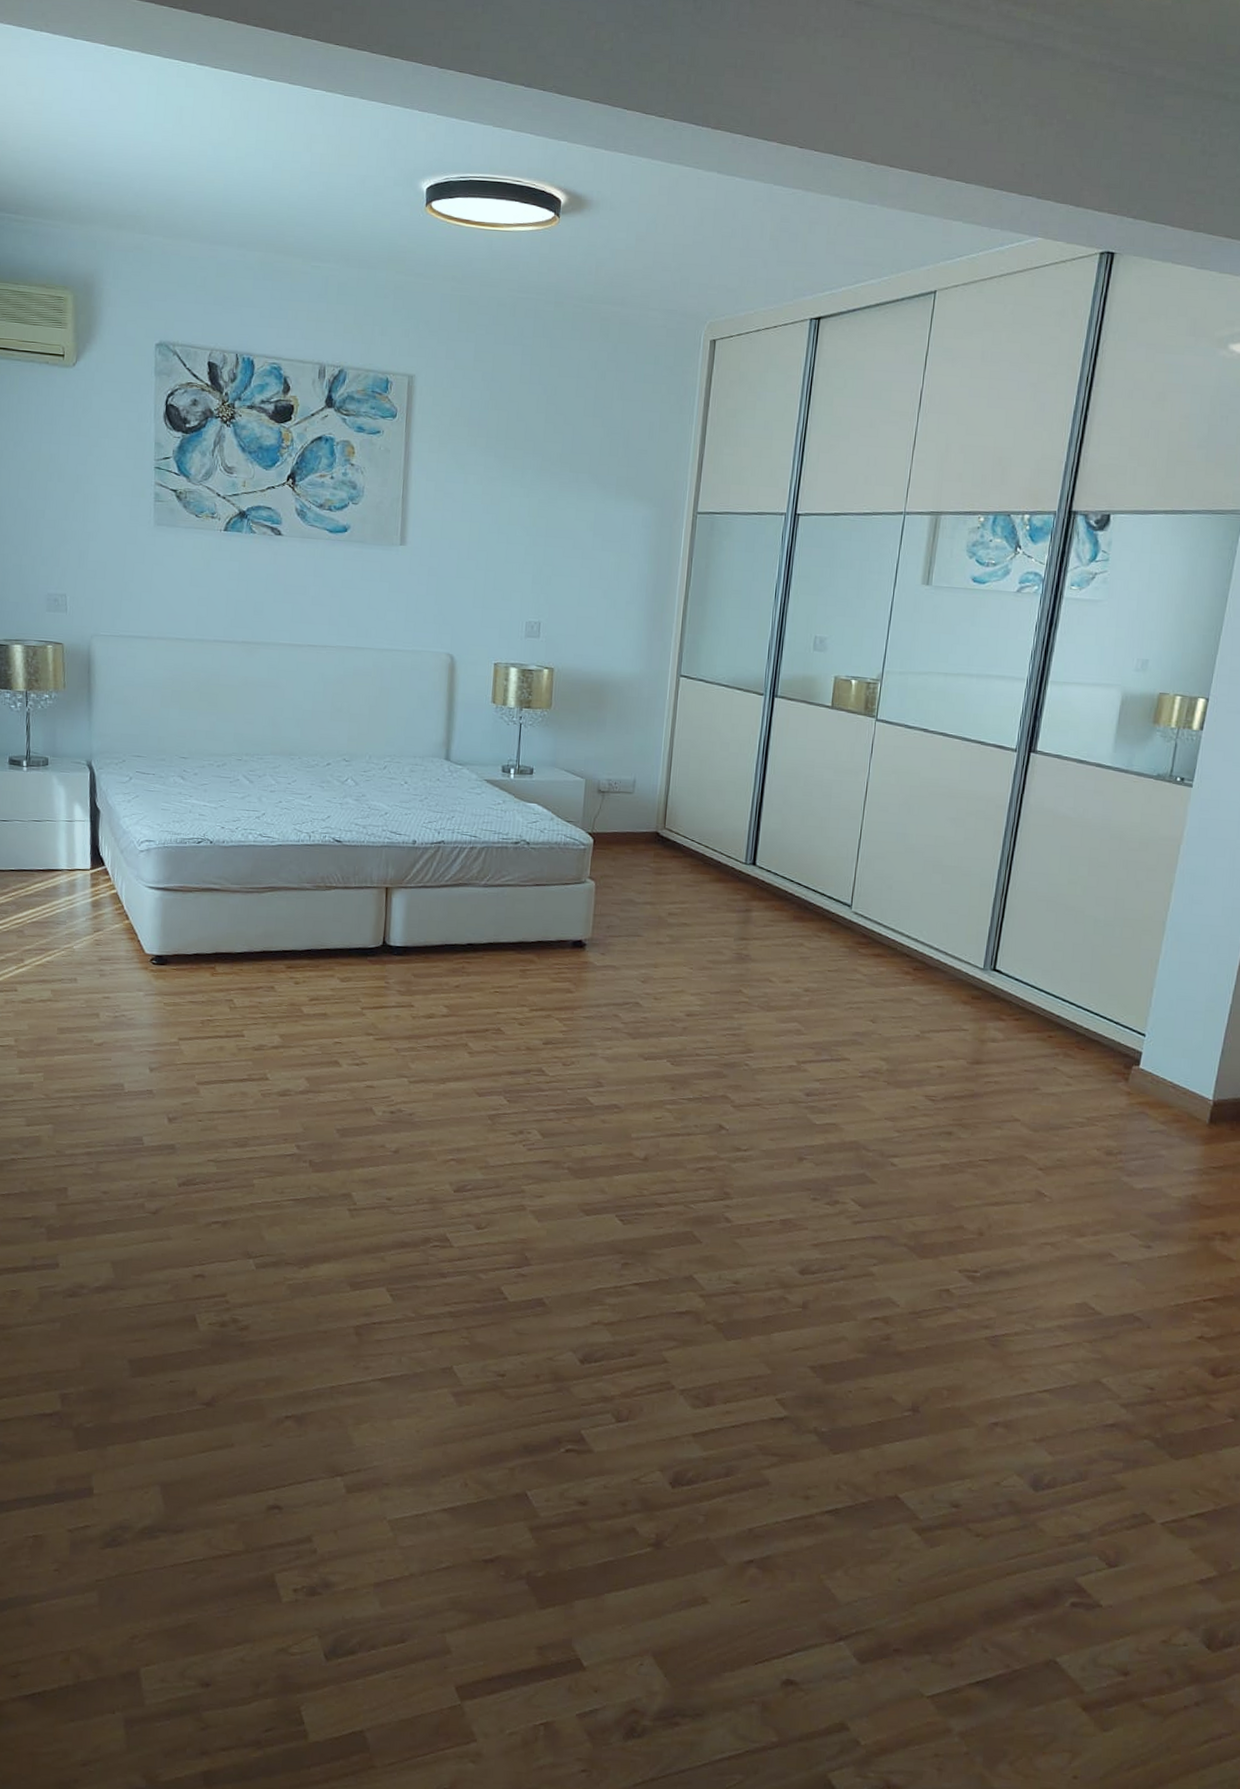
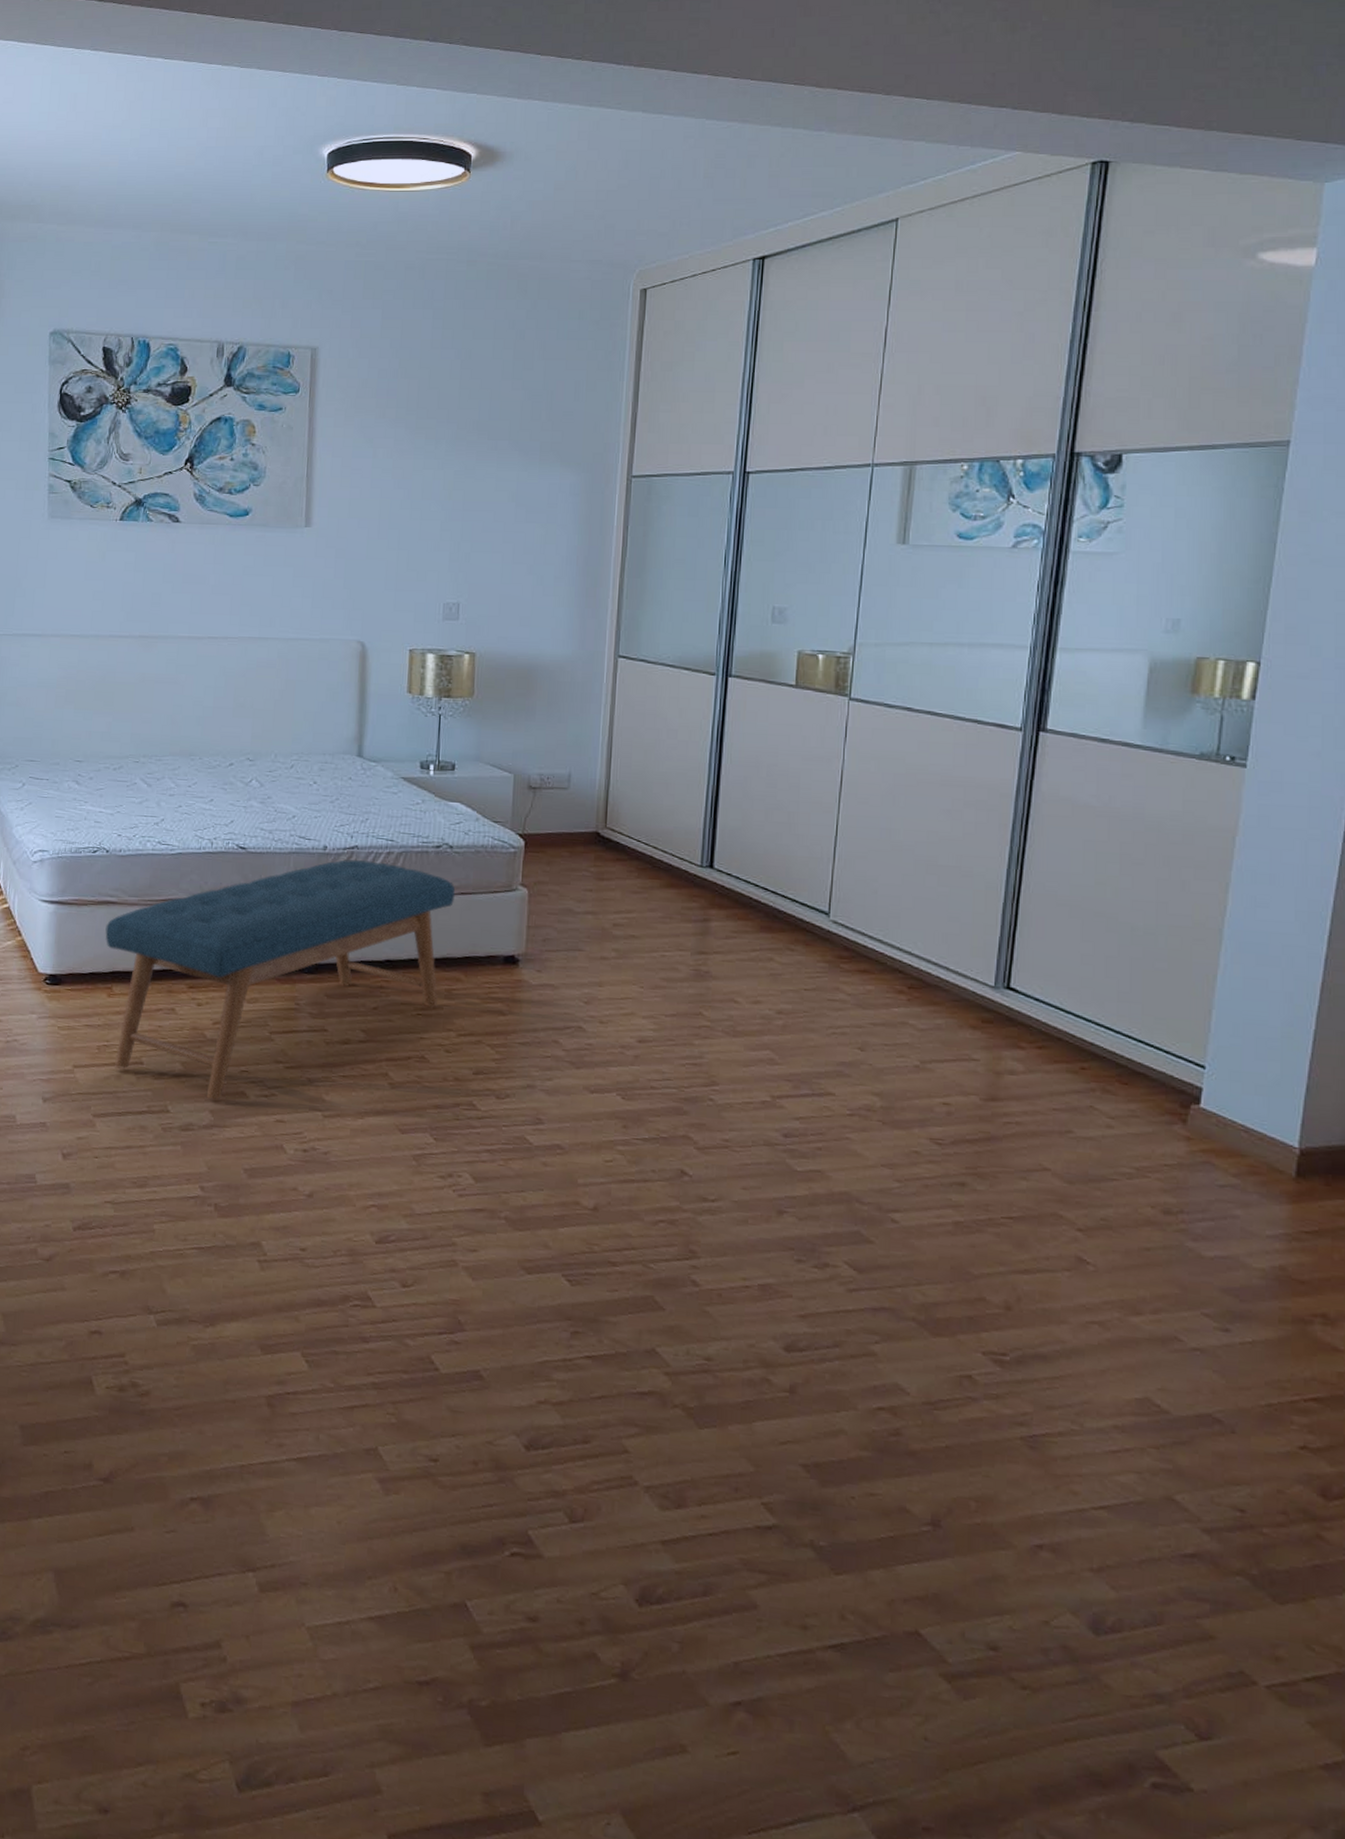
bench: none [209,853,531,1069] -> present [105,859,456,1100]

